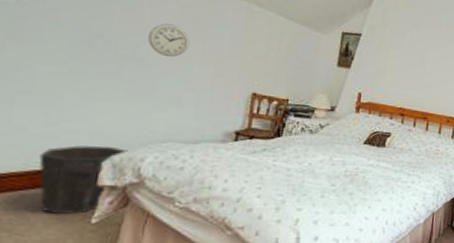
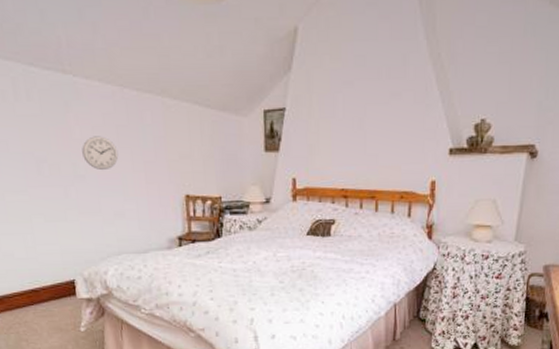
waste bin: present [39,144,128,215] -> none [29,263,92,326]

